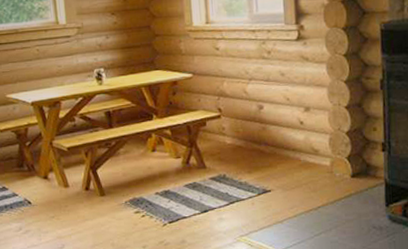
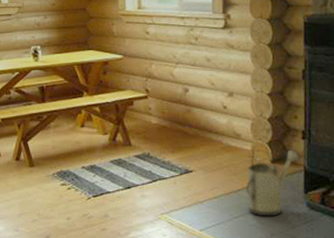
watering can: none [326,162,381,233] -> present [246,149,301,217]

